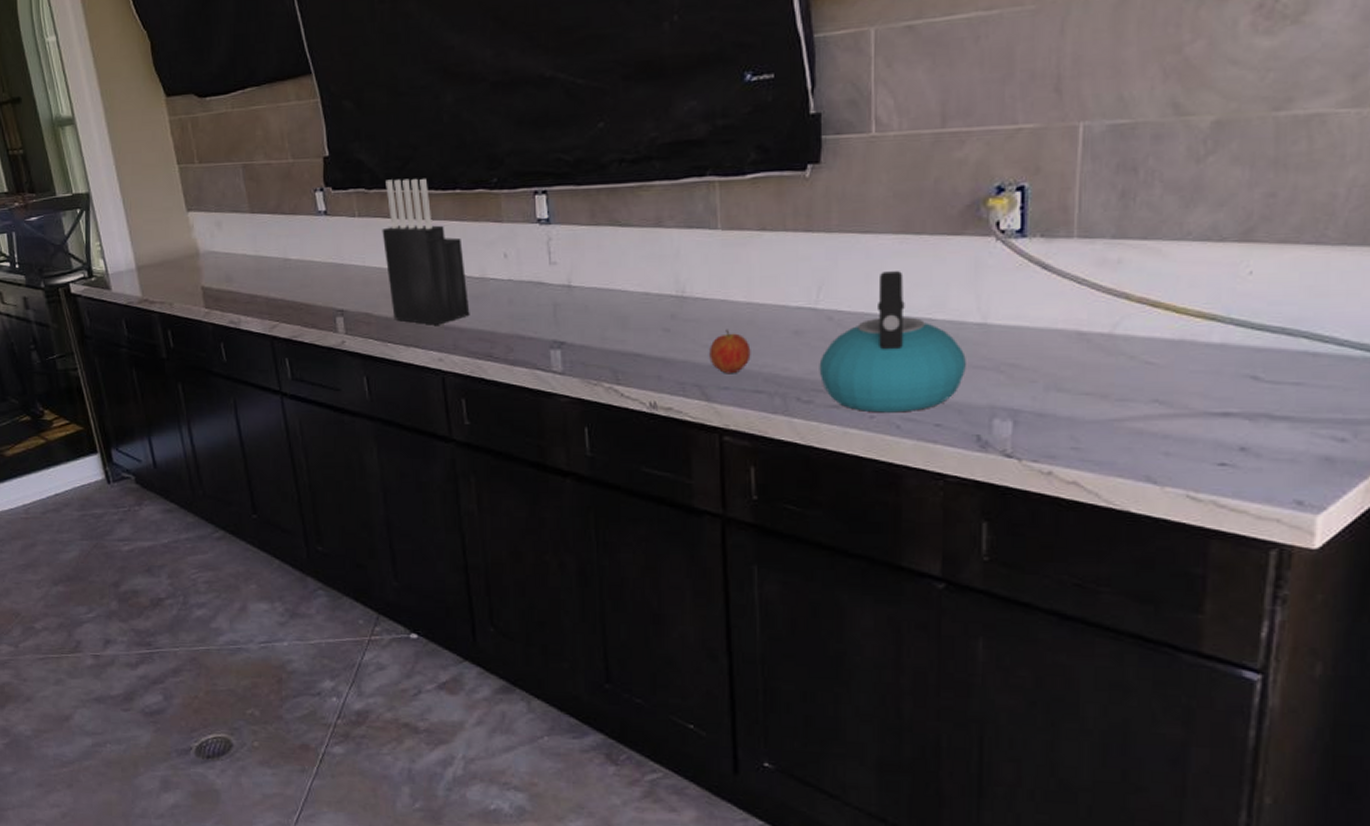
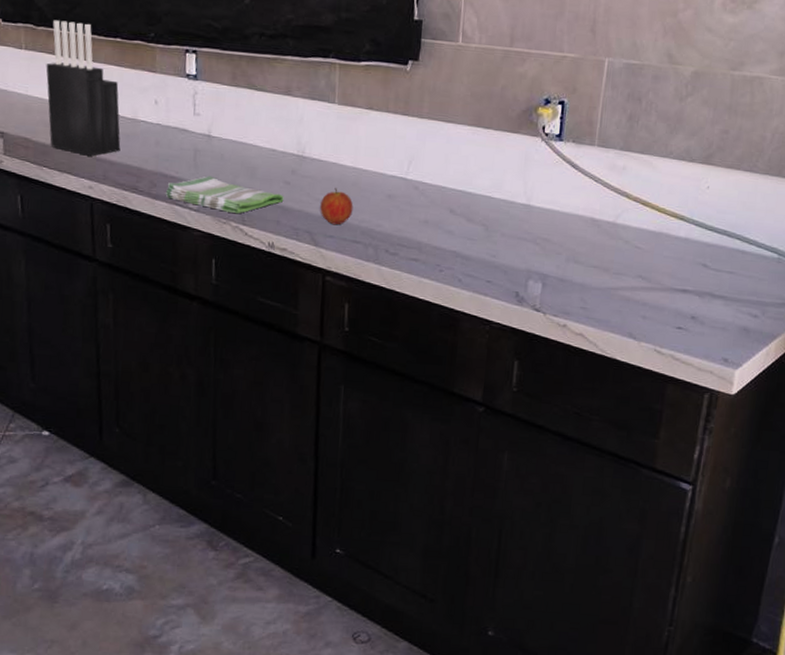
dish towel: none [524,332,664,373] -> present [165,176,284,214]
kettle: present [819,271,966,413] -> none [404,155,513,269]

